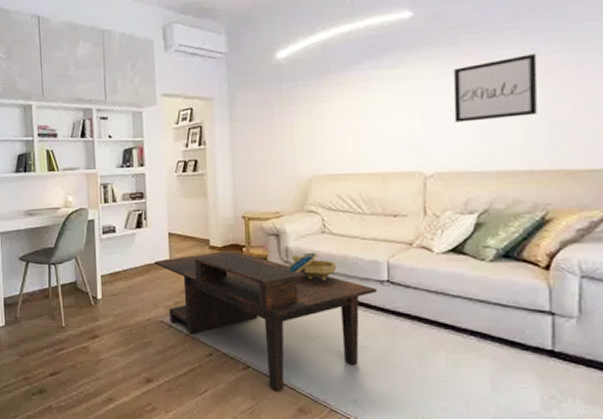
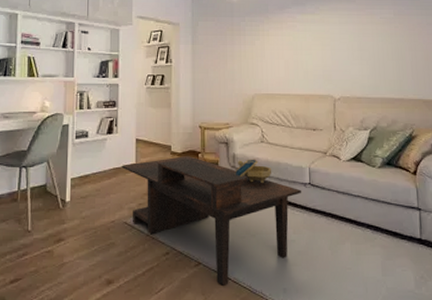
wall art: present [453,54,538,123] -> none [352,14,404,59]

